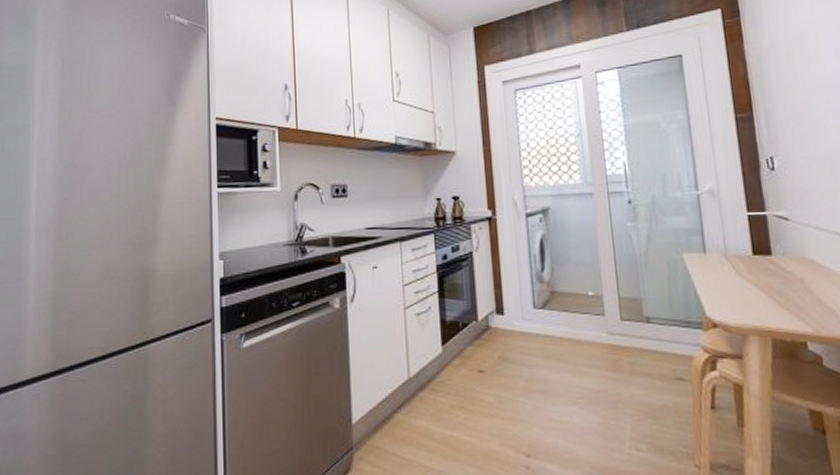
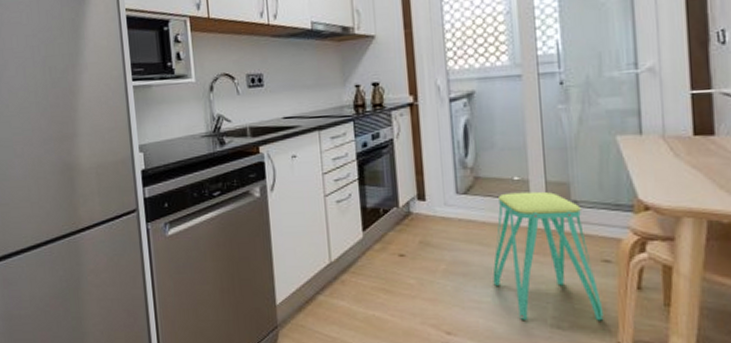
stool: none [570,307,681,442] -> present [492,191,604,321]

